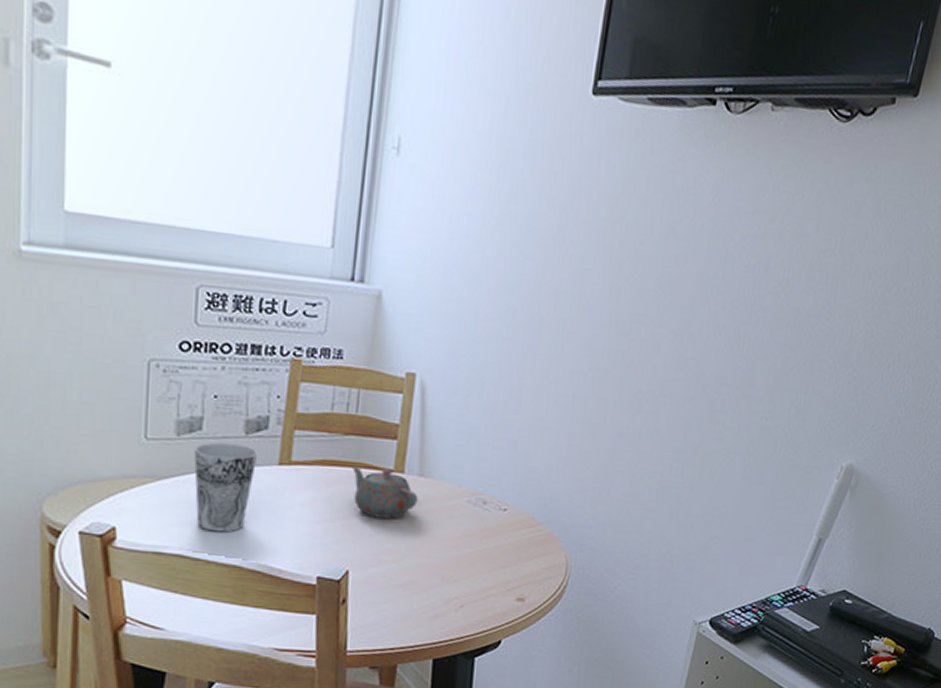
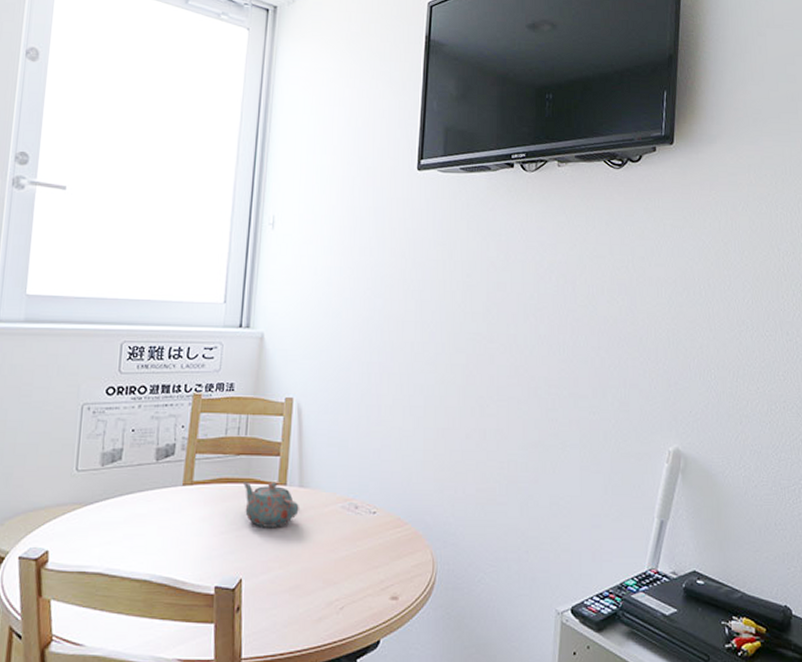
cup: present [193,442,258,533] -> none [114,469,166,550]

